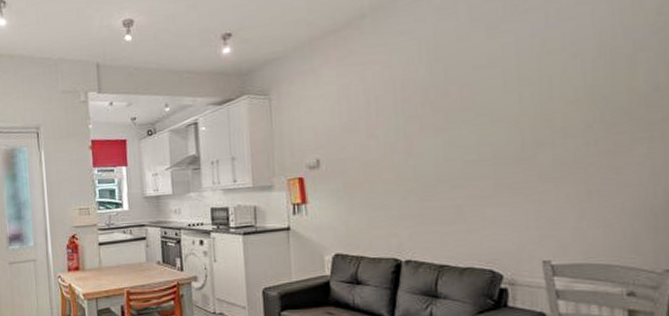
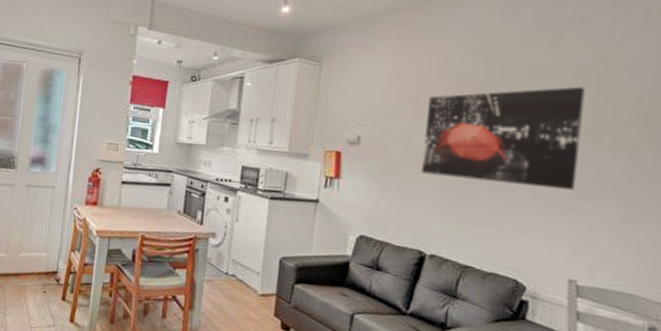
wall art: none [379,73,534,185] -> present [421,86,585,190]

